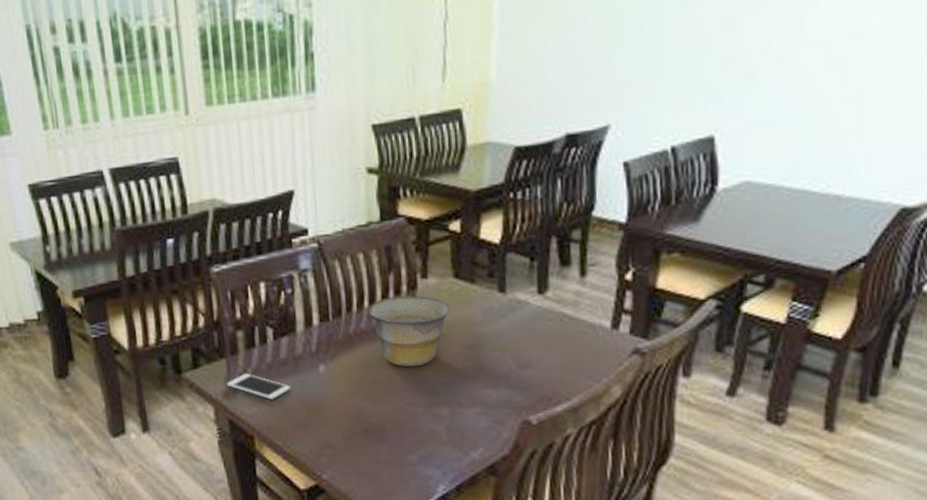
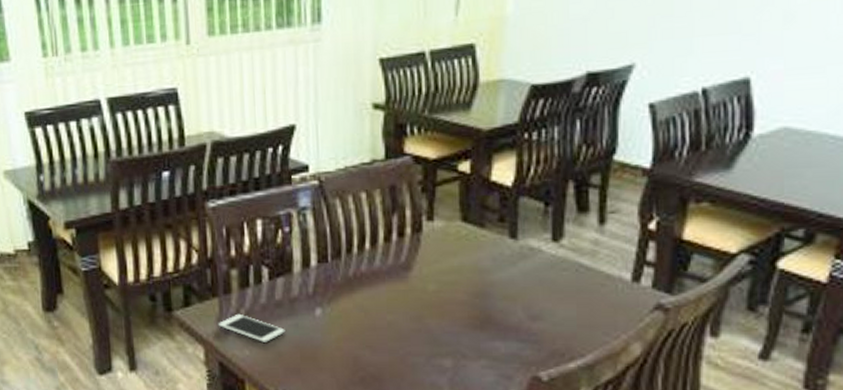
bowl: present [369,295,450,367] -> none [370,238,457,314]

